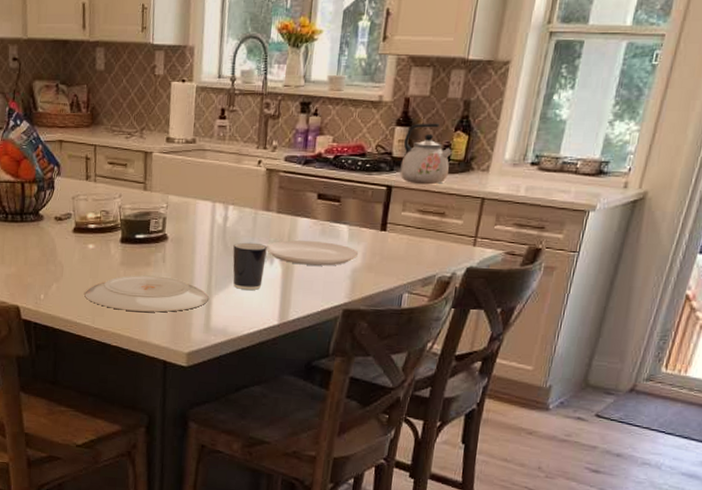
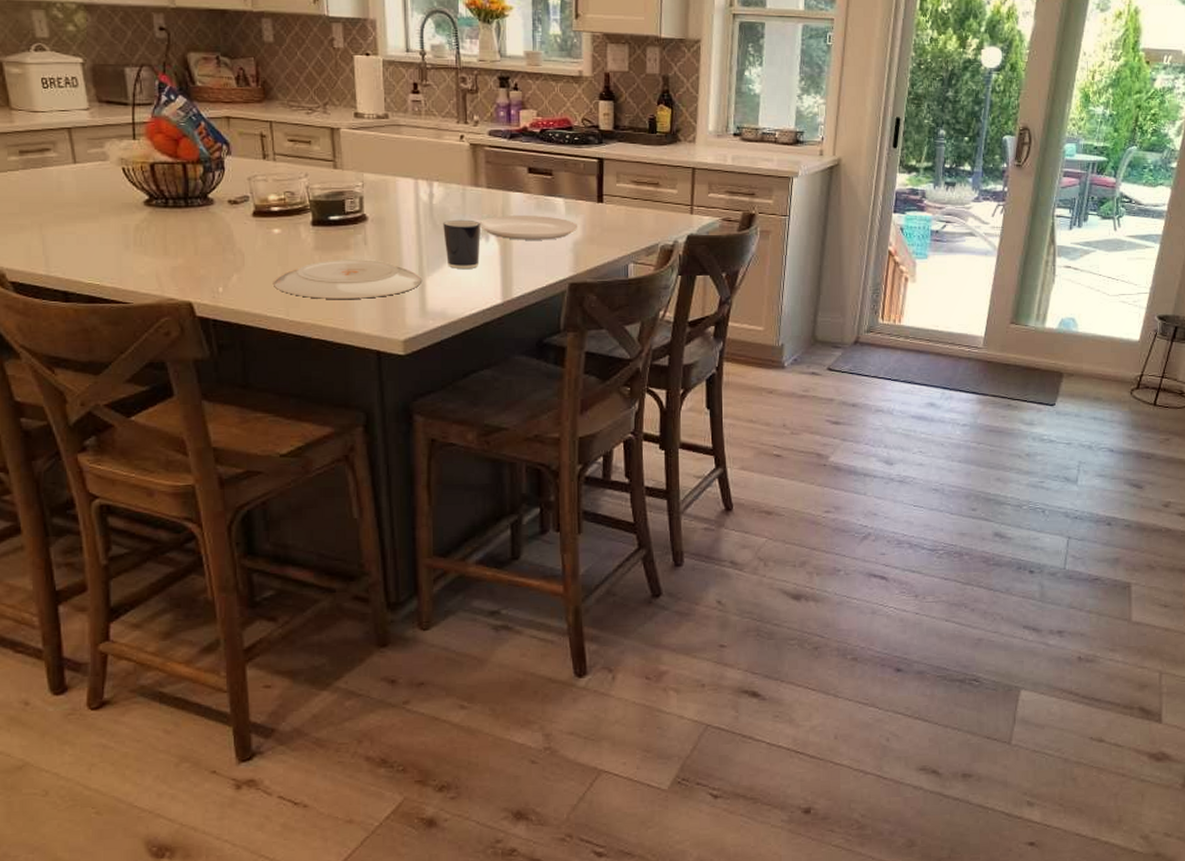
kettle: present [400,123,453,185] -> none [609,97,659,156]

